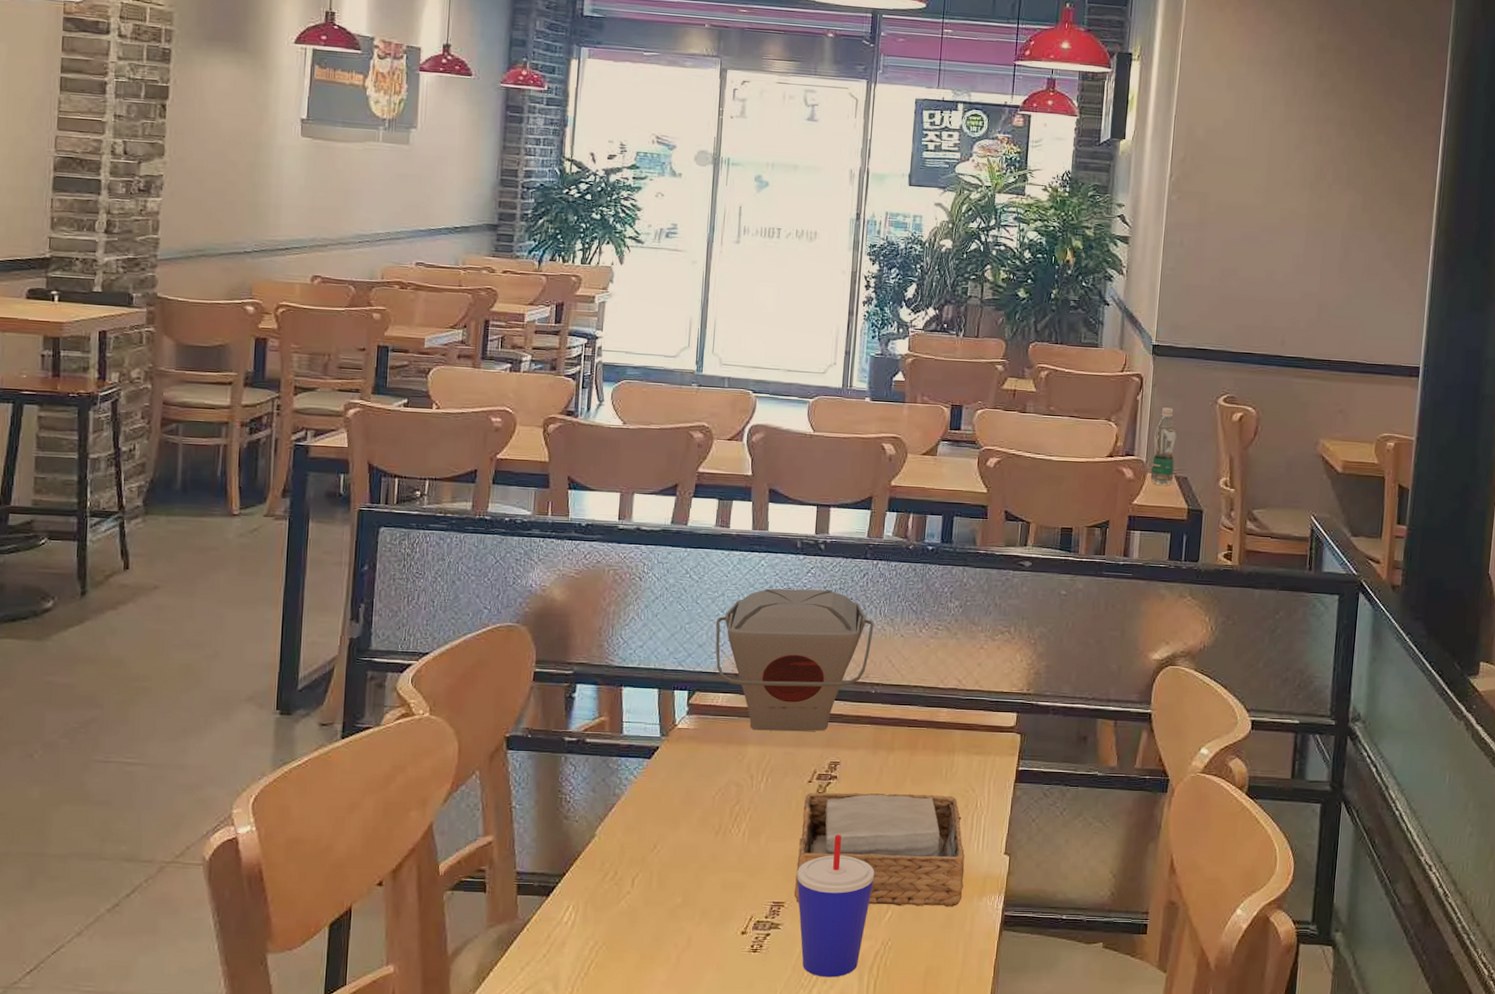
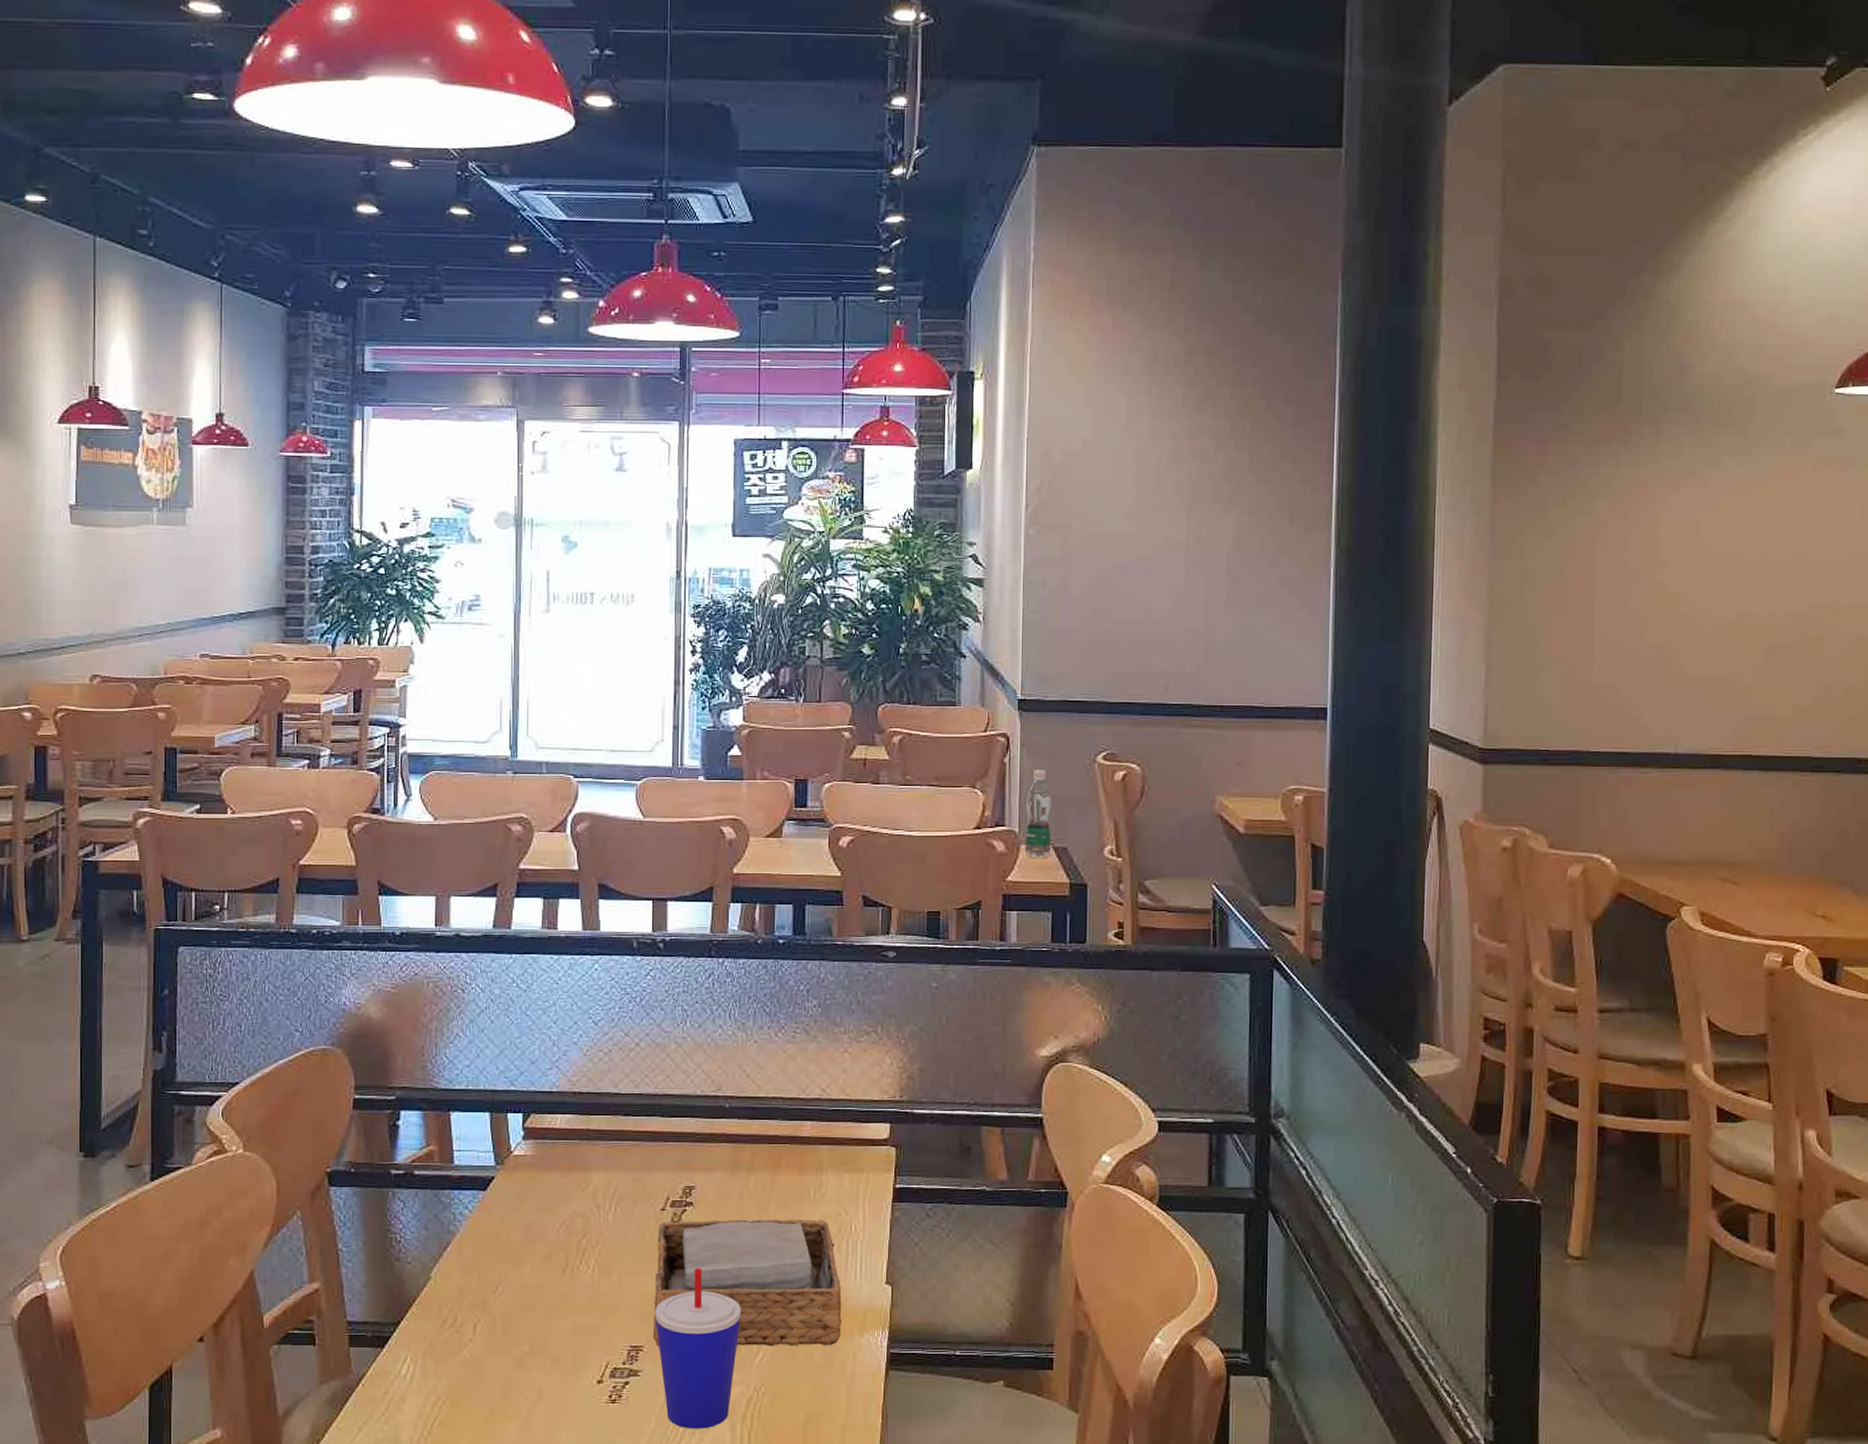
takeout container: present [715,588,874,732] -> none [549,993,724,1154]

